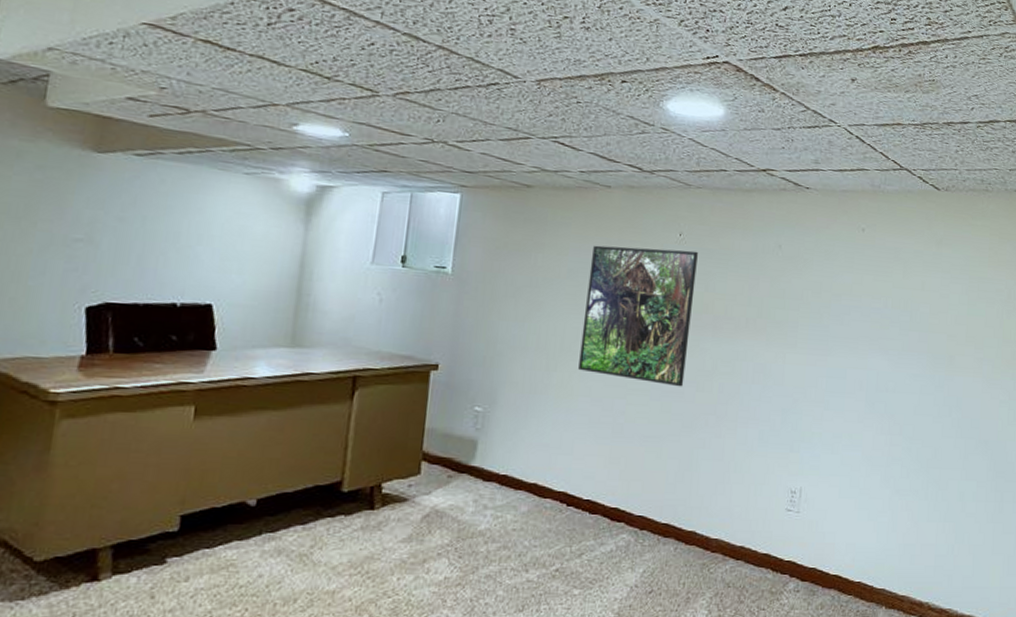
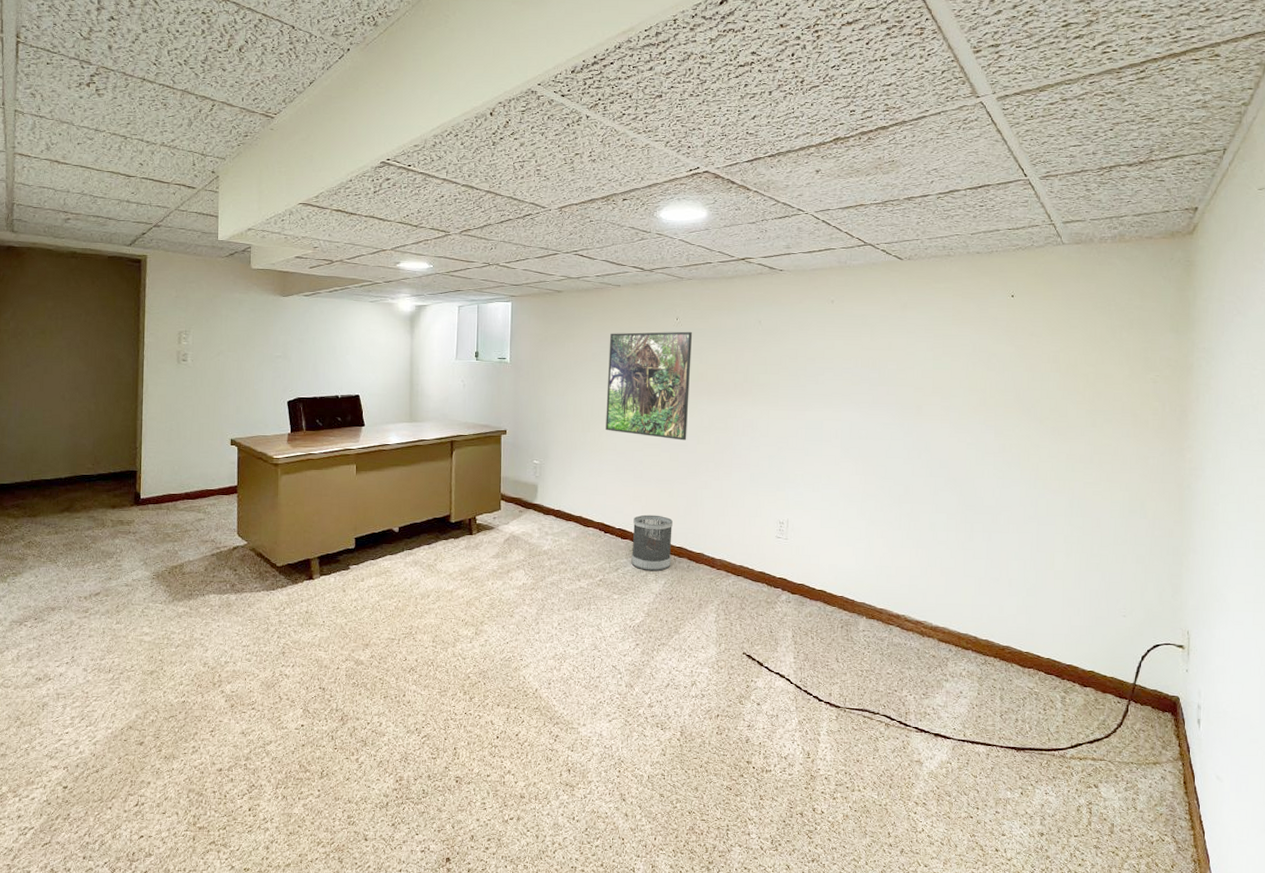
wastebasket: none [600,481,659,555] -> present [631,514,673,571]

